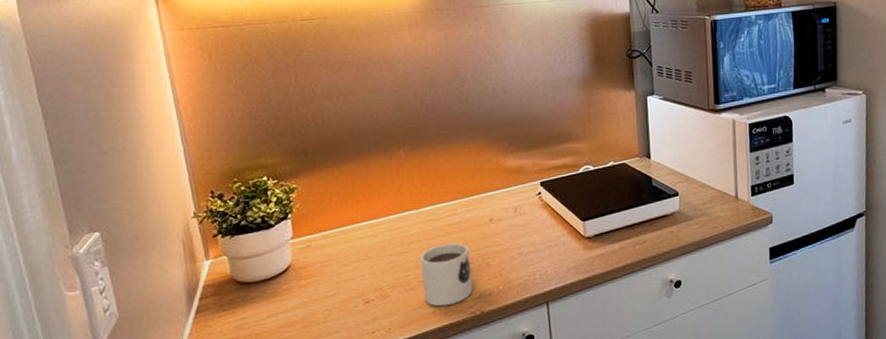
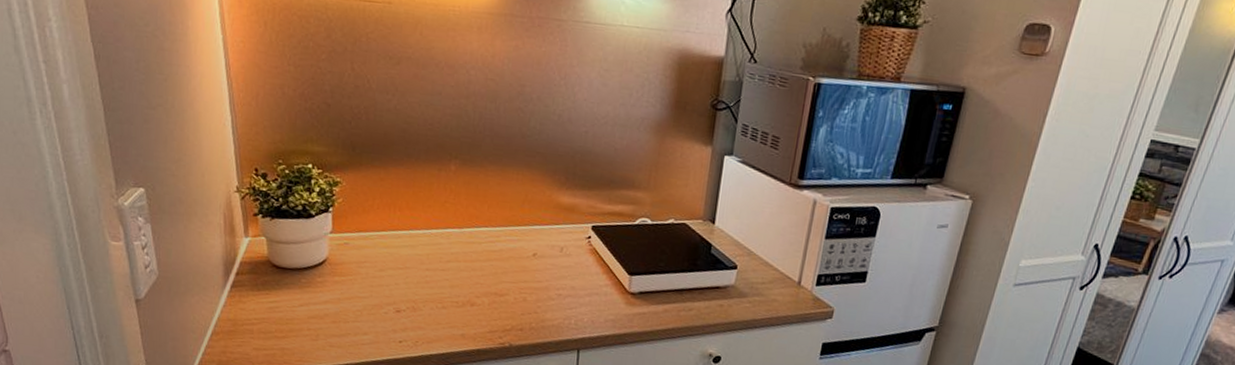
mug: present [420,242,473,307] -> none [455,269,507,332]

